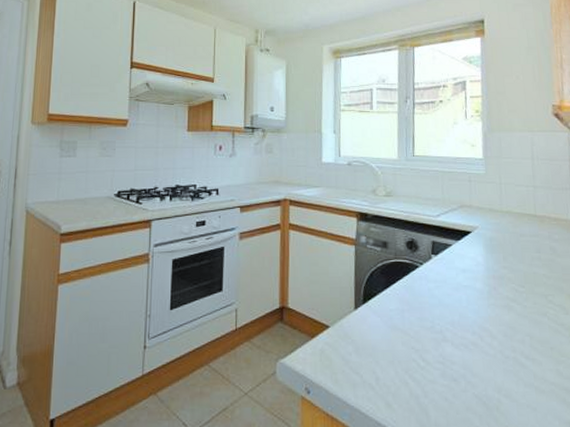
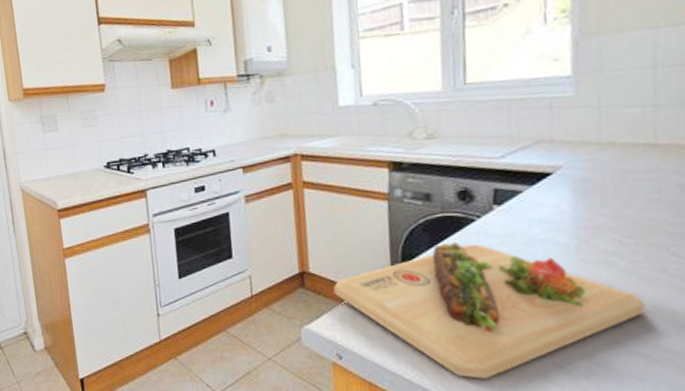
cutting board: none [307,285,535,411] -> present [333,242,645,379]

